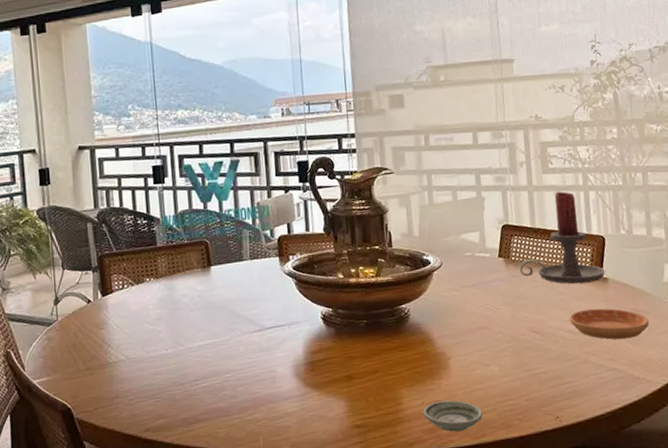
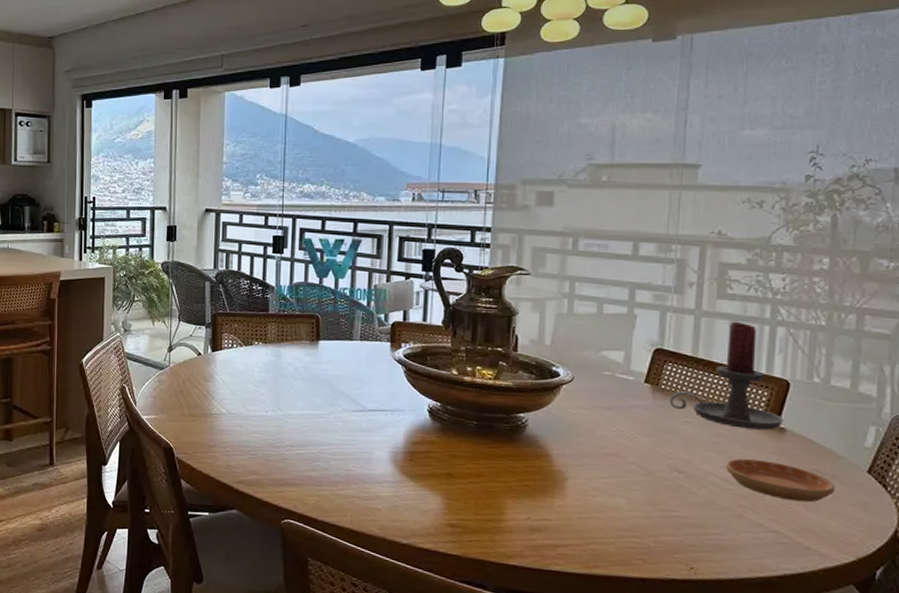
saucer: present [423,400,483,432] -> none [528,520,599,557]

